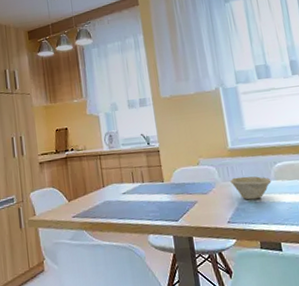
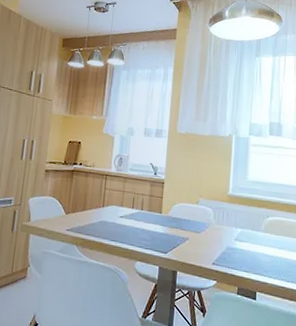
bowl: present [230,176,272,200] -> none [223,222,261,247]

